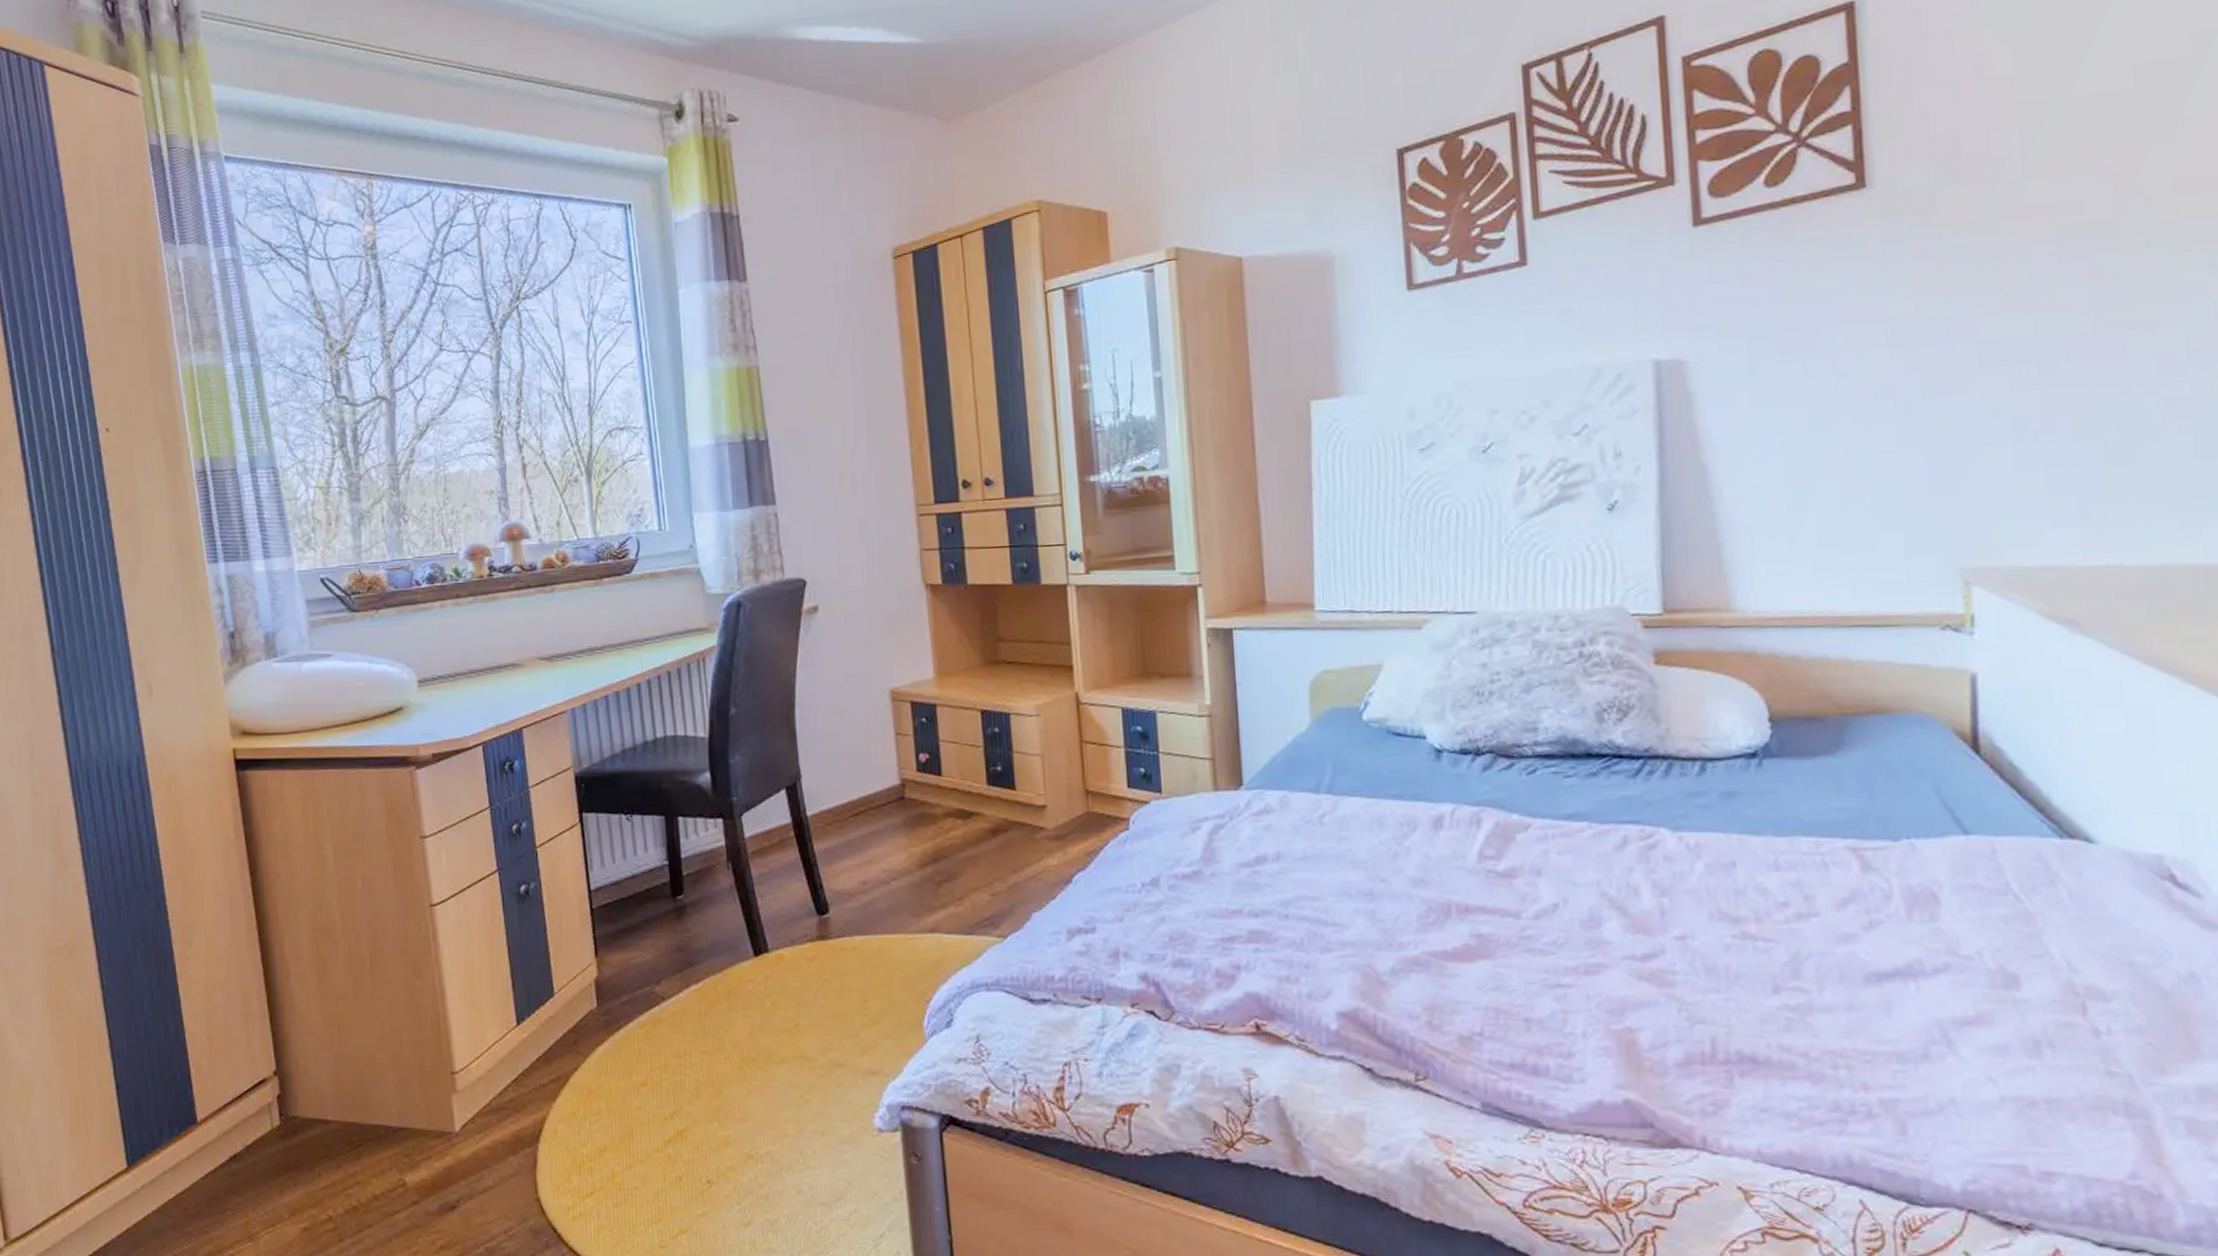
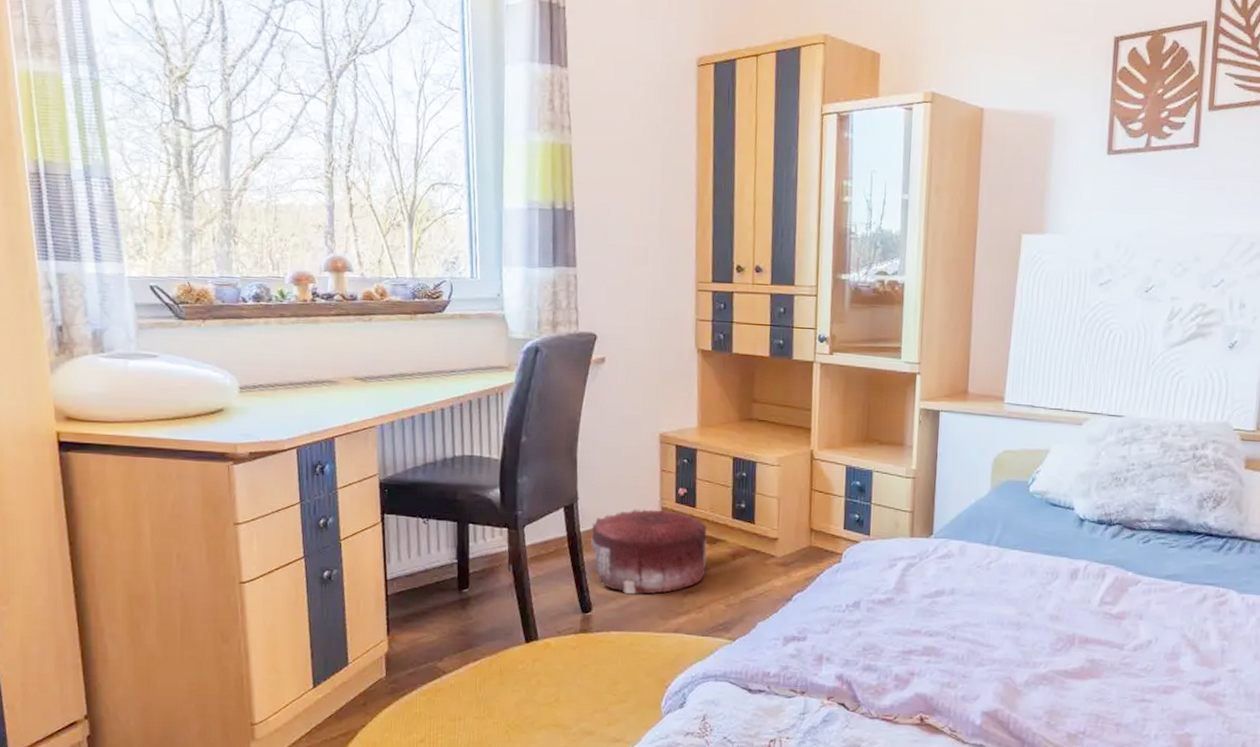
pouf: none [820,782,962,889] -> present [591,509,708,595]

